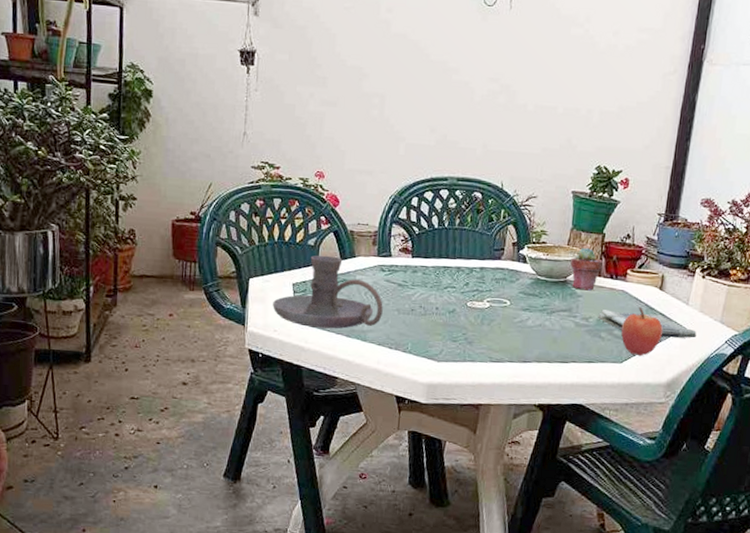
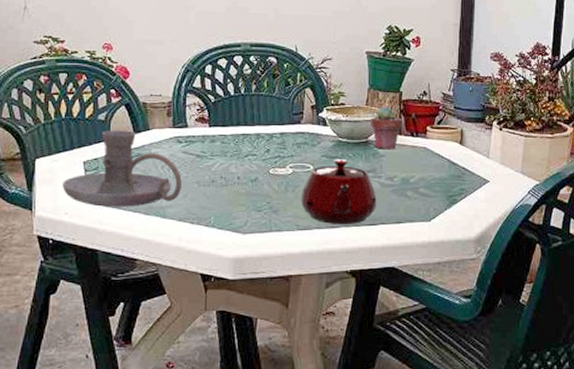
teapot: none [495,296,571,361] -> present [300,159,377,225]
dish towel: present [598,310,697,339] -> none [402,168,500,192]
apple: present [621,307,663,357] -> none [426,164,467,213]

